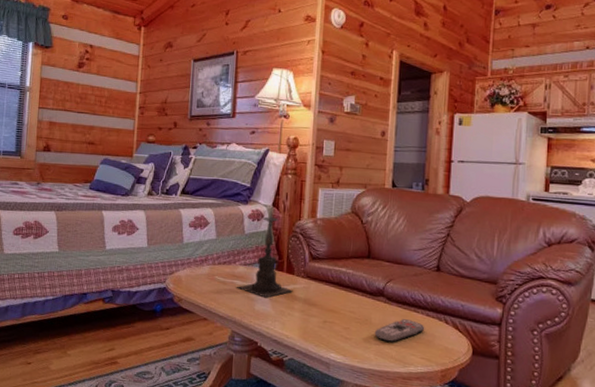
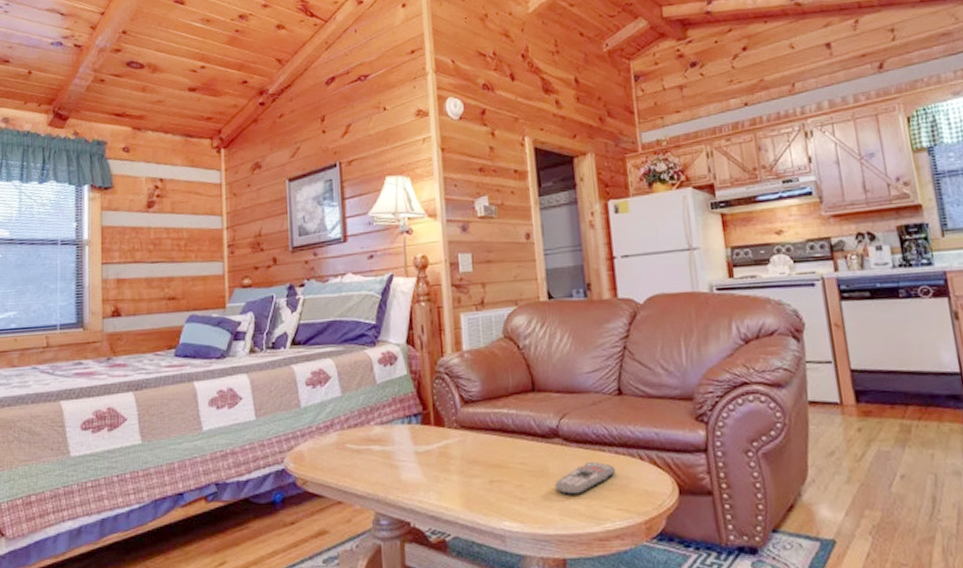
candle holder: present [236,207,293,298] -> none [374,346,446,463]

